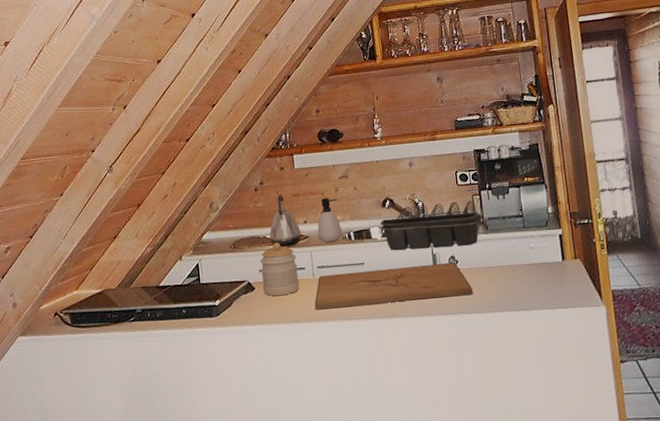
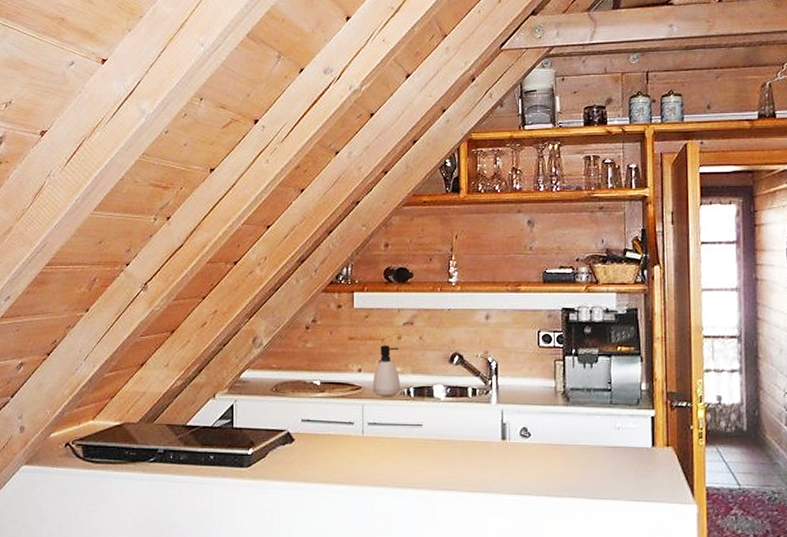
jar: present [260,242,299,296] -> none [303,390,345,452]
kettle: present [269,193,302,248] -> none [316,335,355,397]
cutting board: present [314,262,474,310] -> none [360,433,545,475]
dish rack: present [380,200,484,251] -> none [445,365,566,419]

